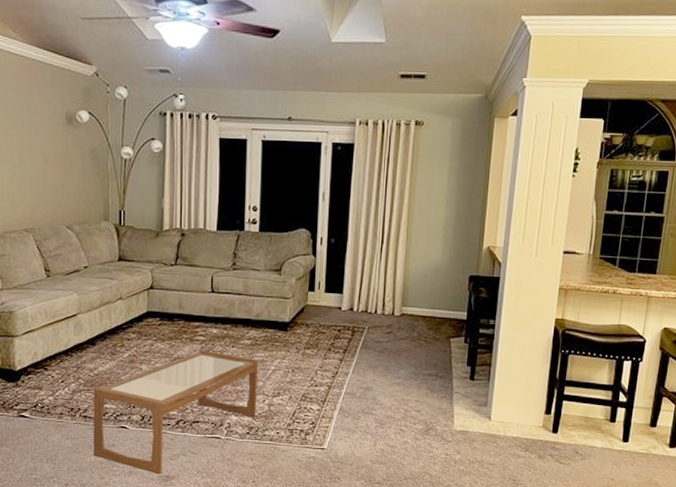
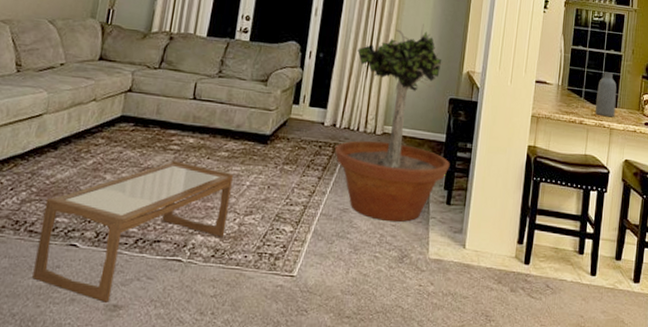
potted tree: none [353,200,472,397] -> present [334,23,450,222]
vase: none [630,236,657,285] -> present [594,72,617,118]

